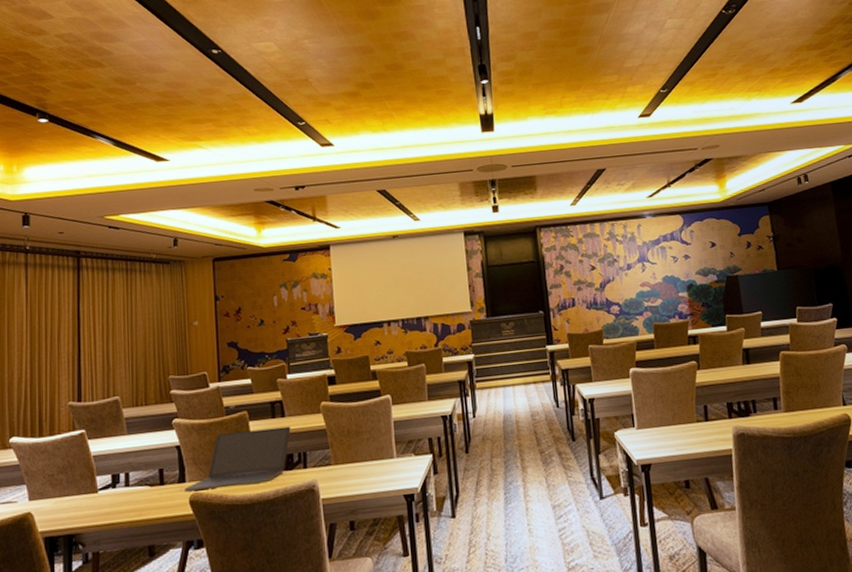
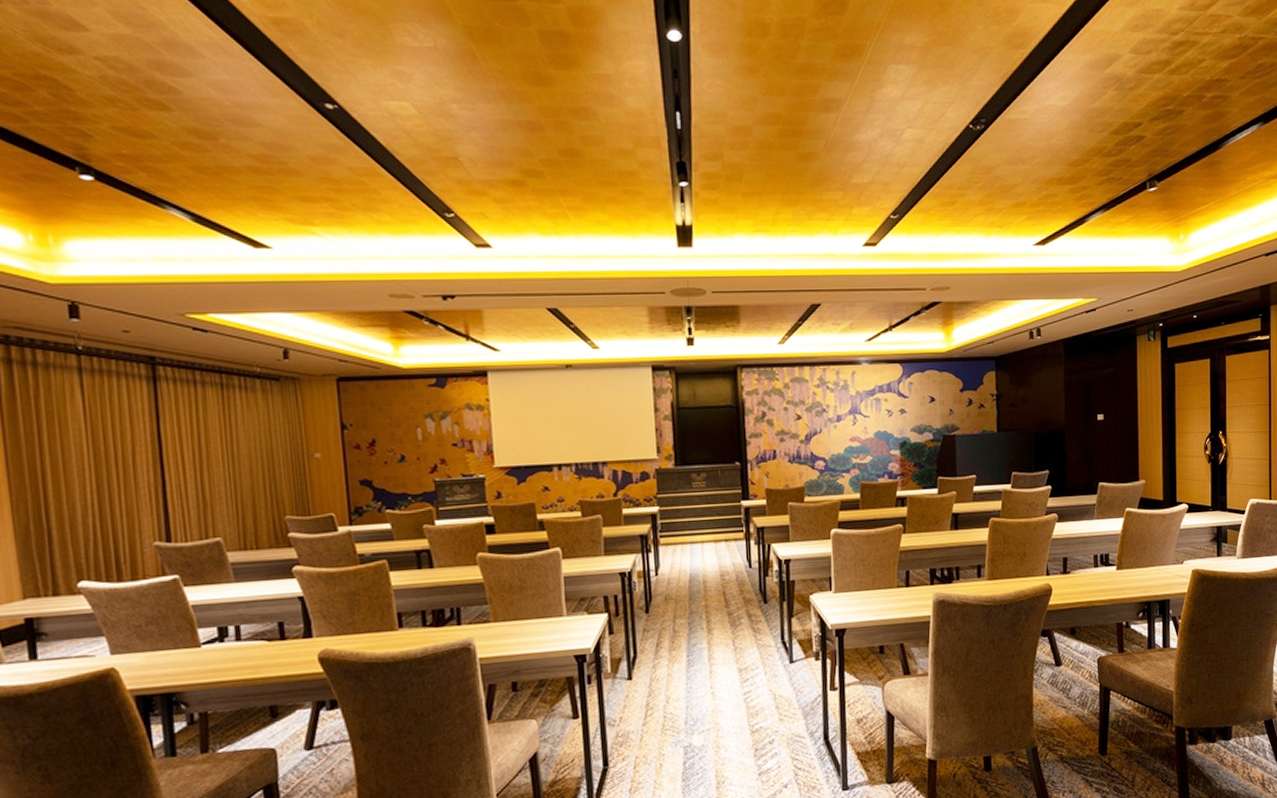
laptop: present [185,426,291,492] -> none [312,578,441,649]

